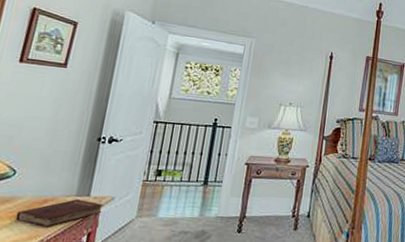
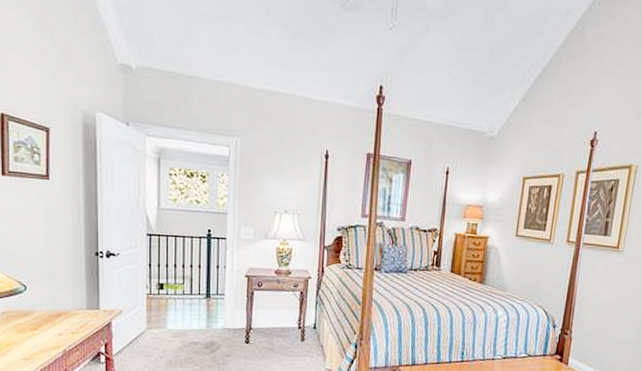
hardback book: present [15,199,103,227] -> none [37,312,113,339]

